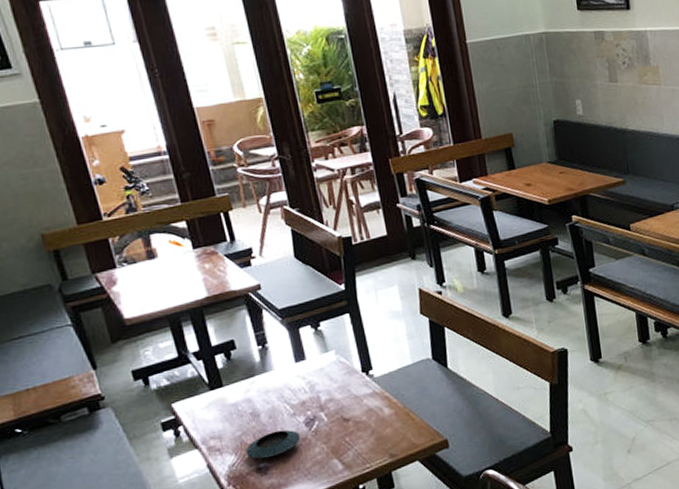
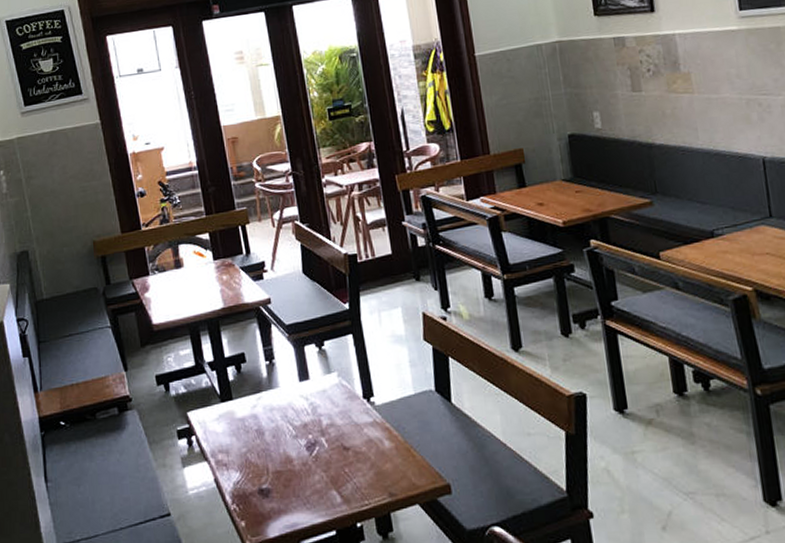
saucer: present [246,429,301,459] -> none [250,452,301,479]

